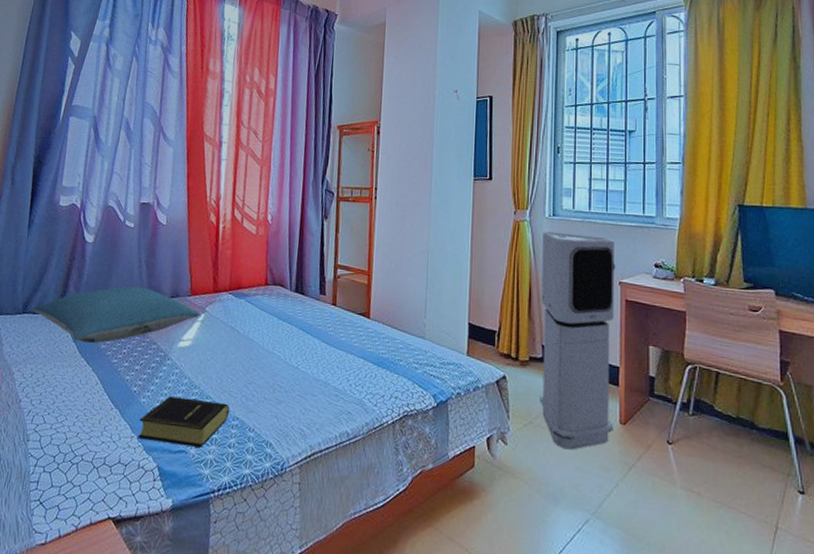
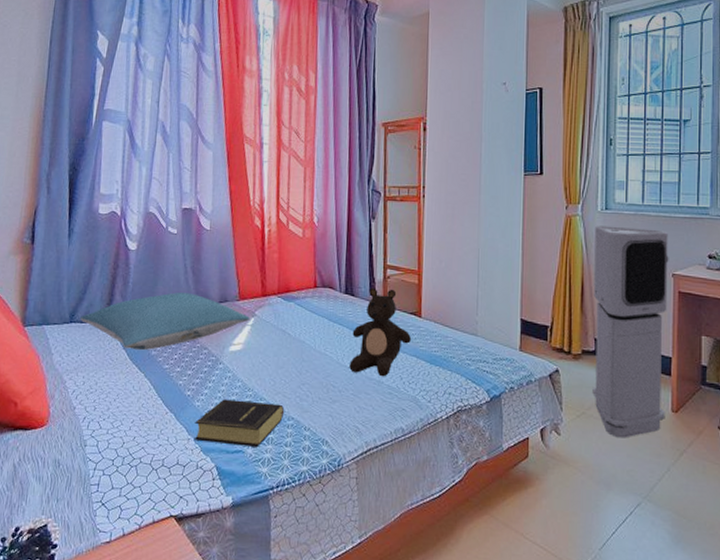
teddy bear: none [296,287,360,379] -> present [349,288,412,377]

